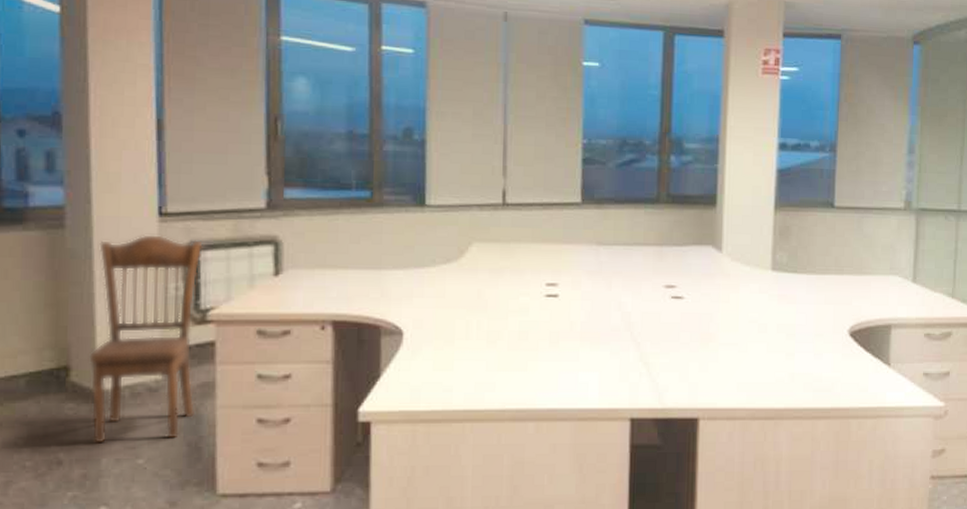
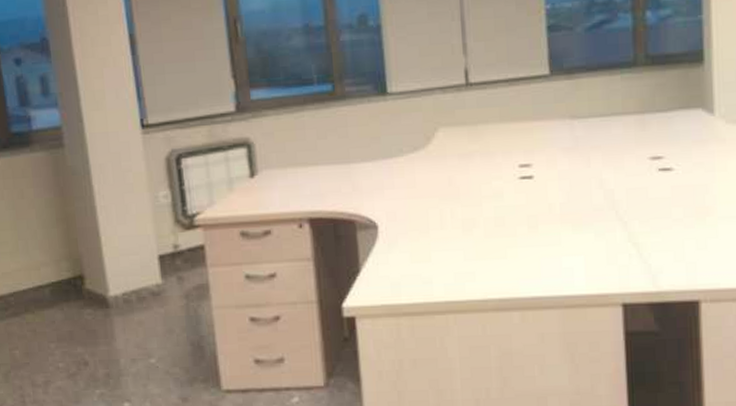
dining chair: present [88,233,203,445] -> none [94,145,195,346]

